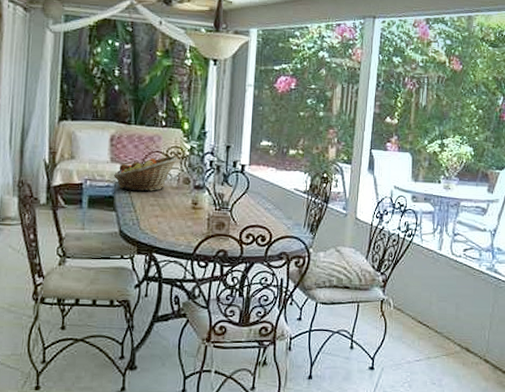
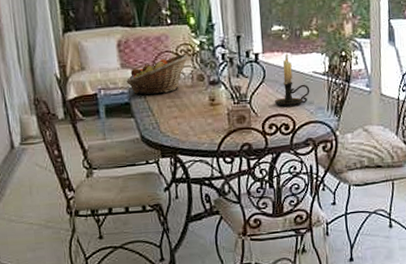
candle holder: none [255,168,290,220] -> present [275,53,310,108]

